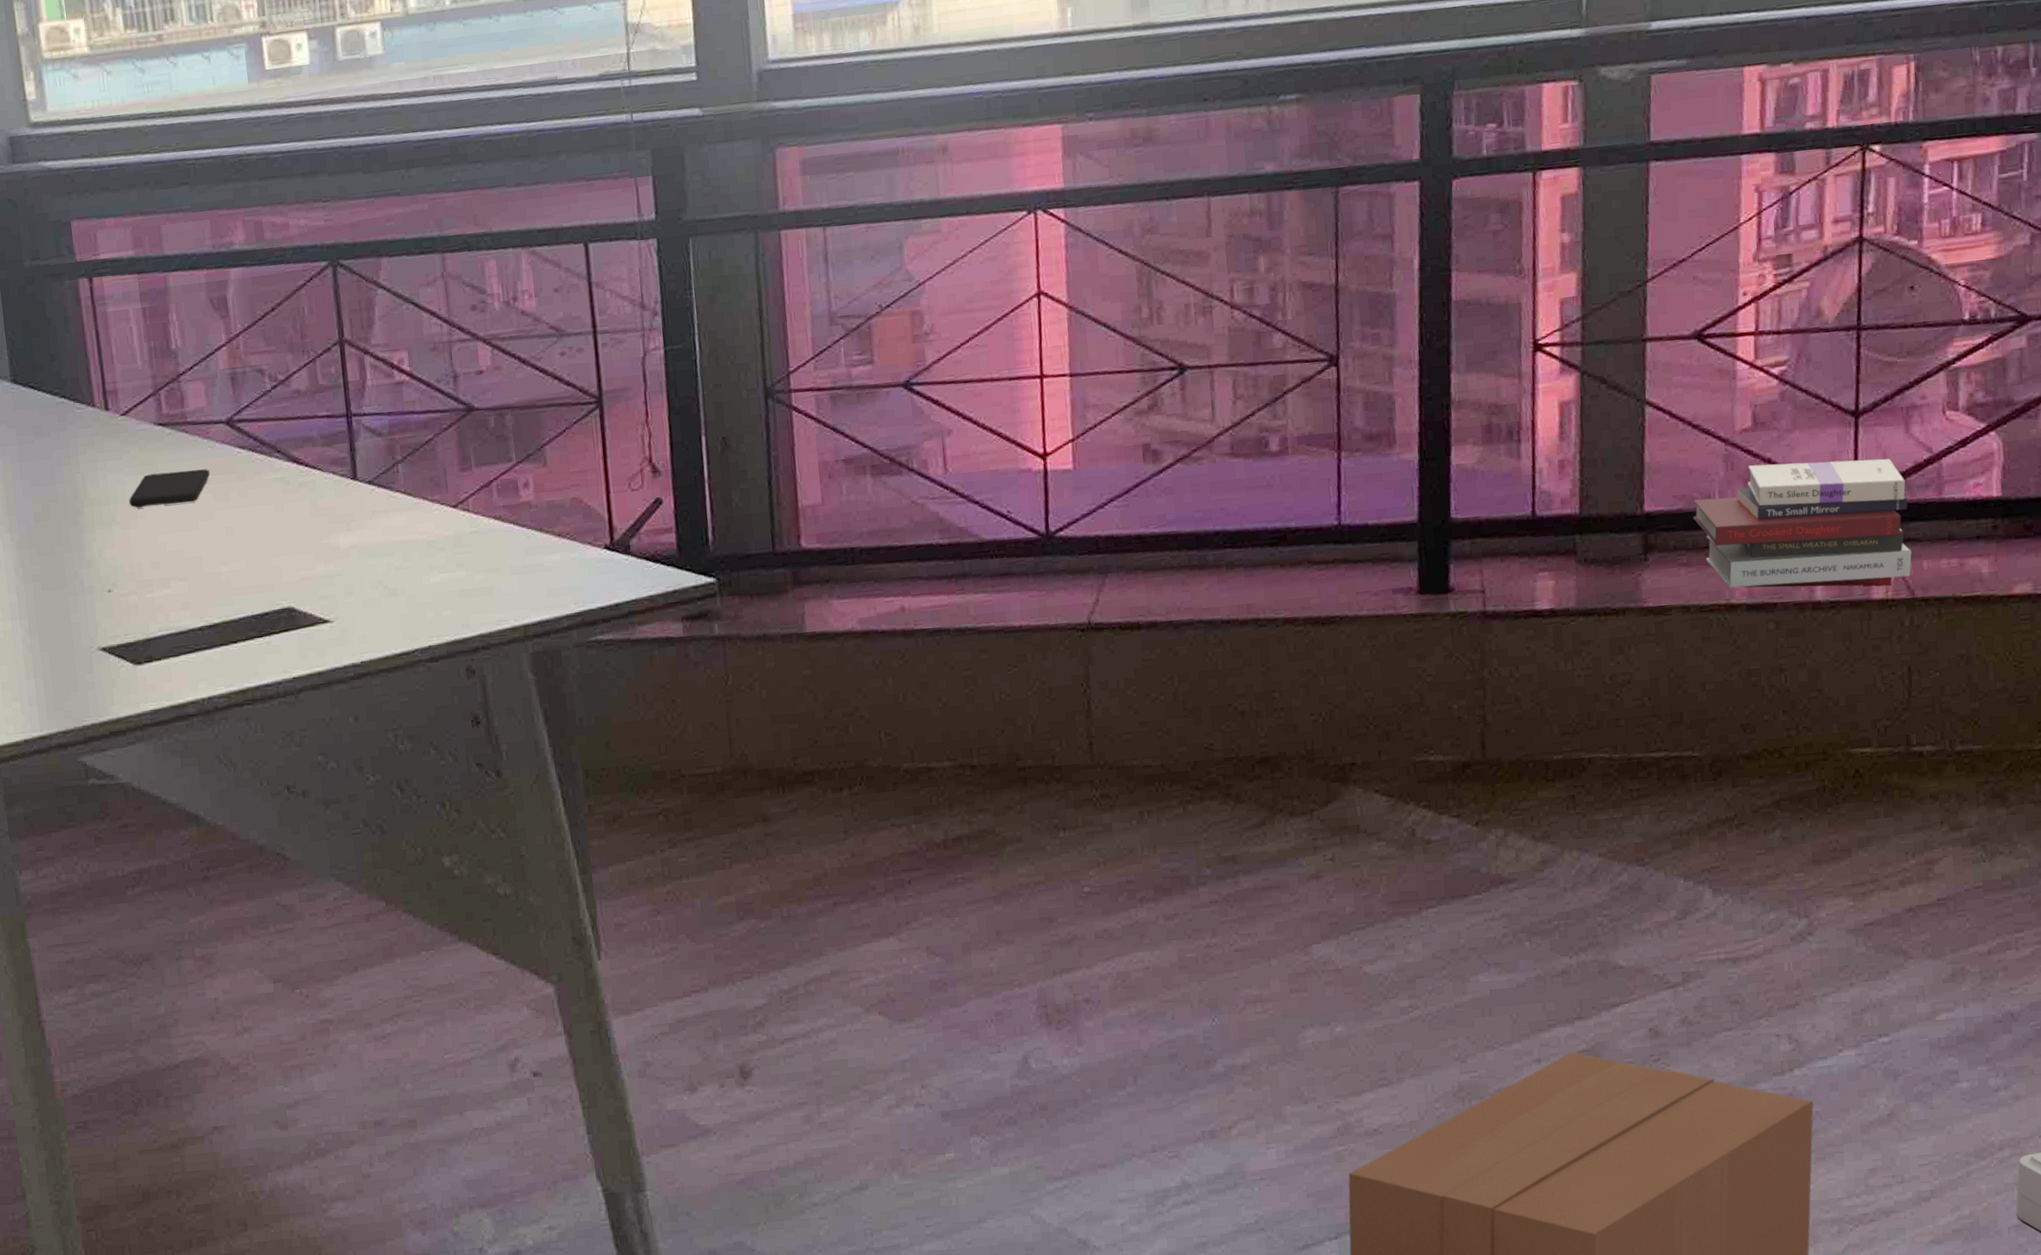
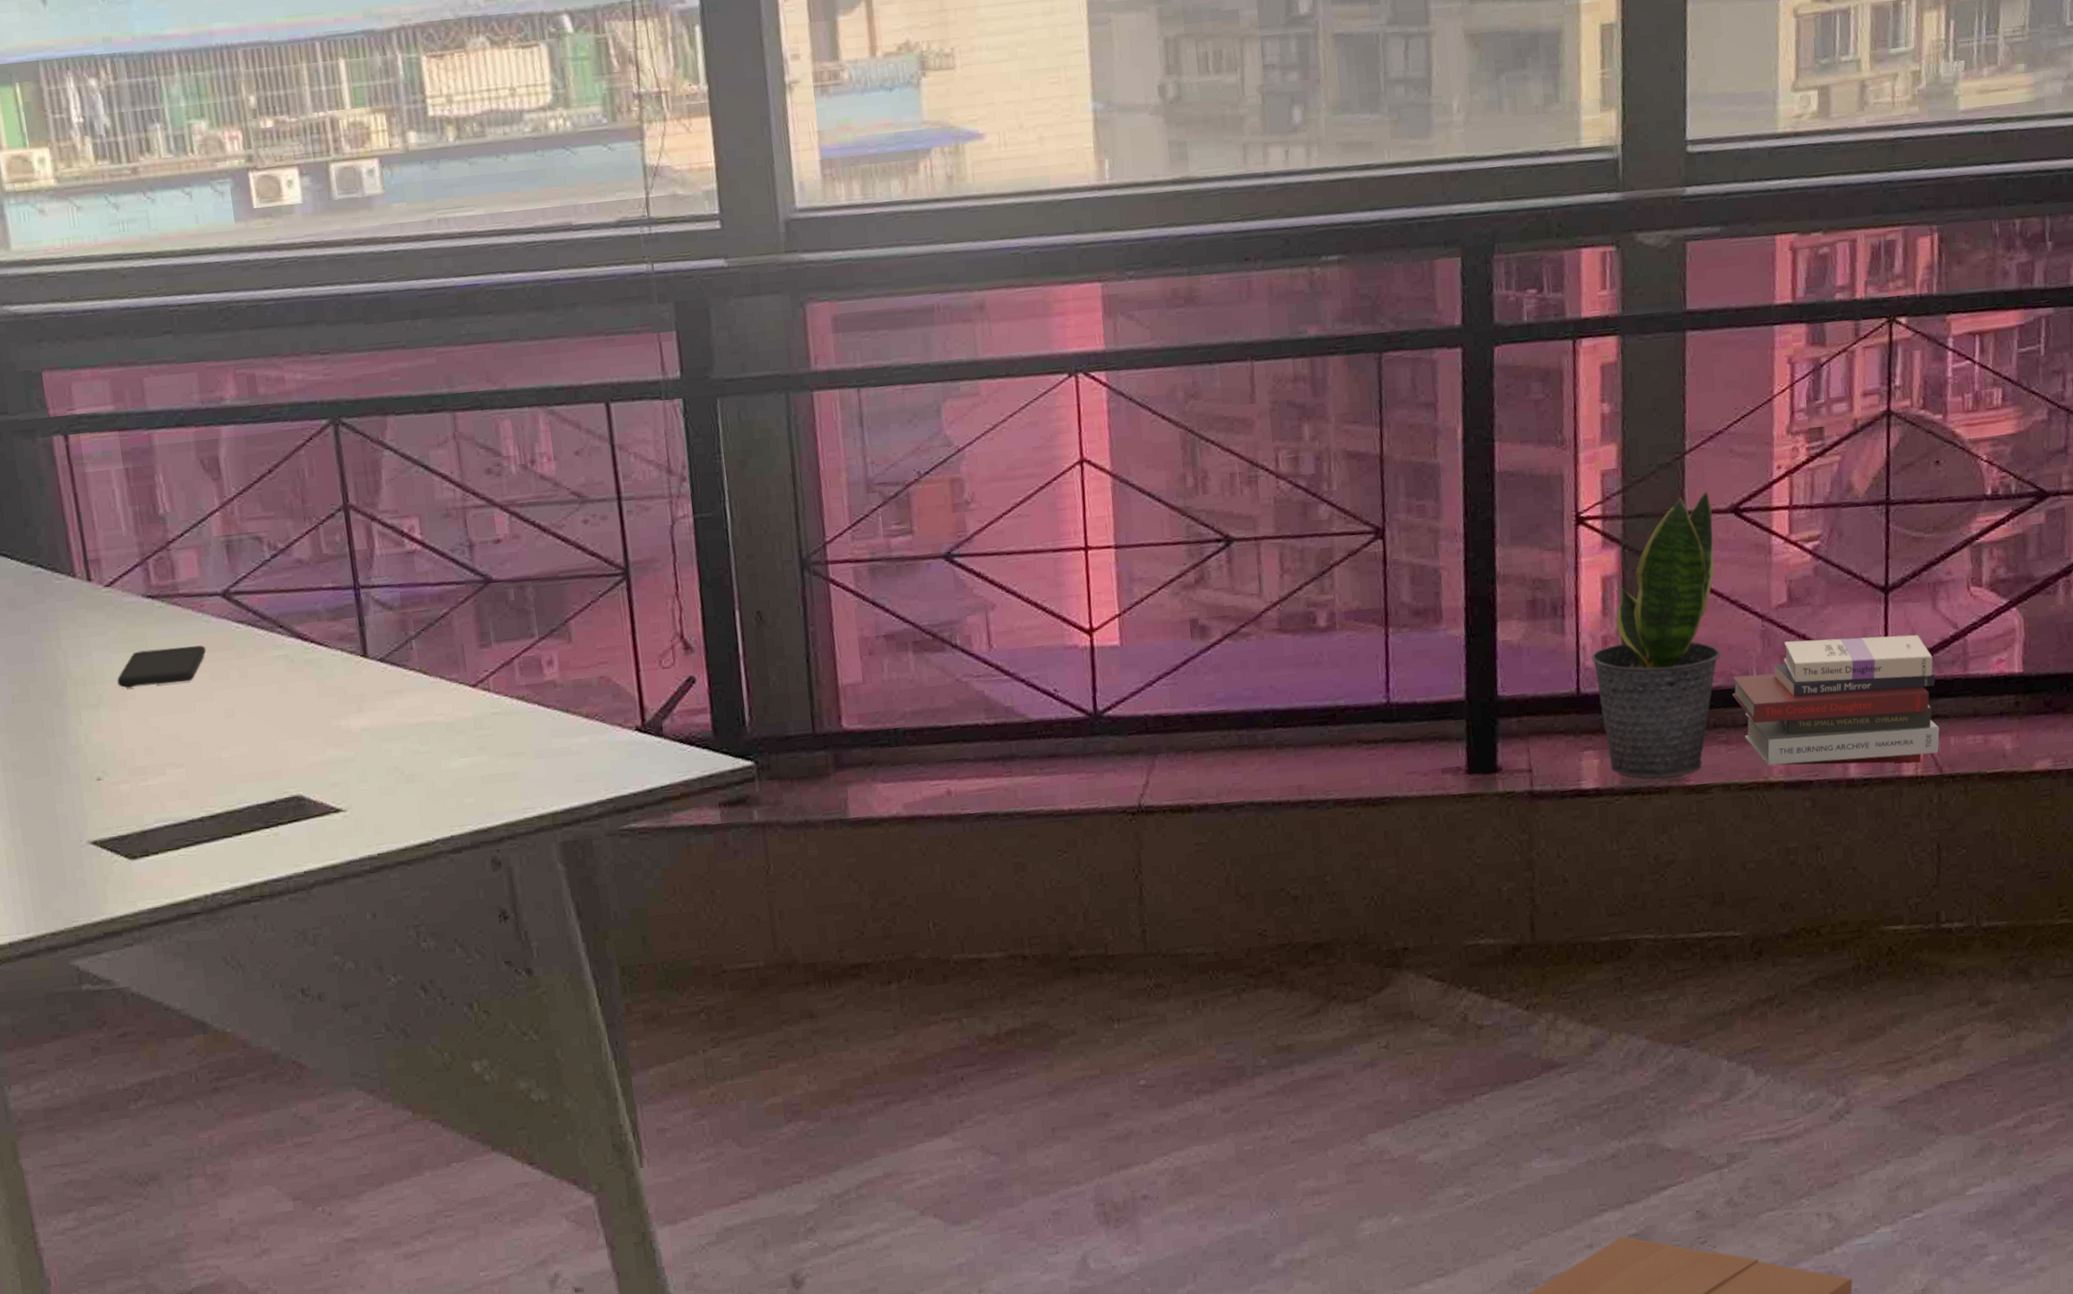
potted plant: none [1547,317,1683,599] -> present [1591,490,1722,778]

